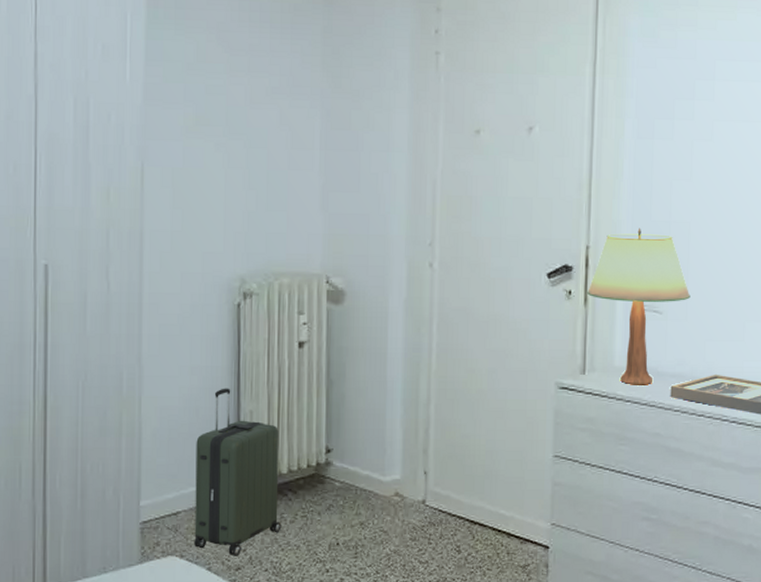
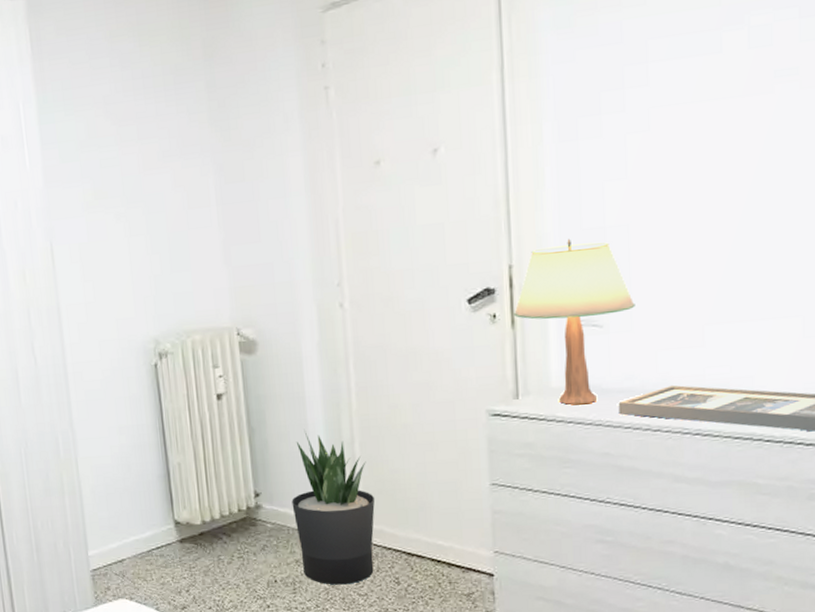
suitcase: present [194,388,282,556] -> none [131,443,220,597]
planter: none [362,387,445,551] -> present [291,430,375,585]

